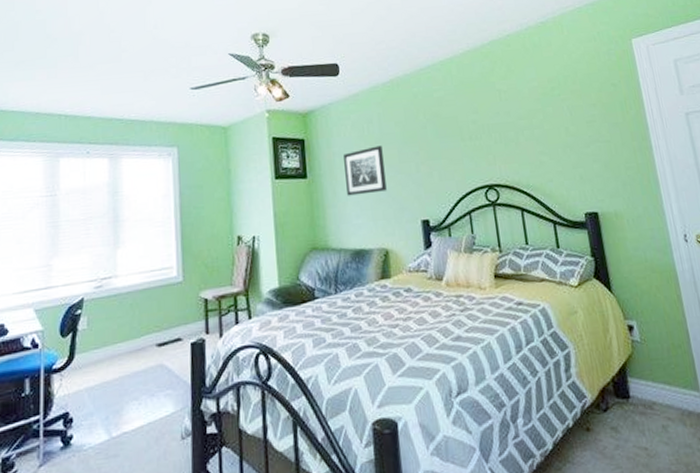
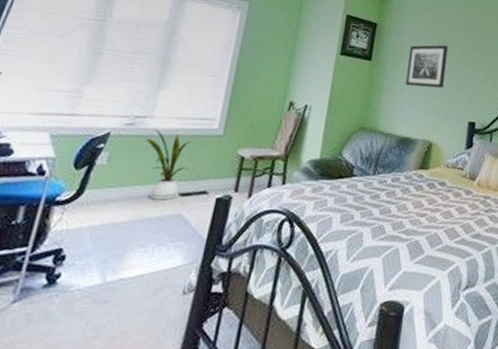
house plant: none [115,287,159,354] -> present [145,128,191,200]

